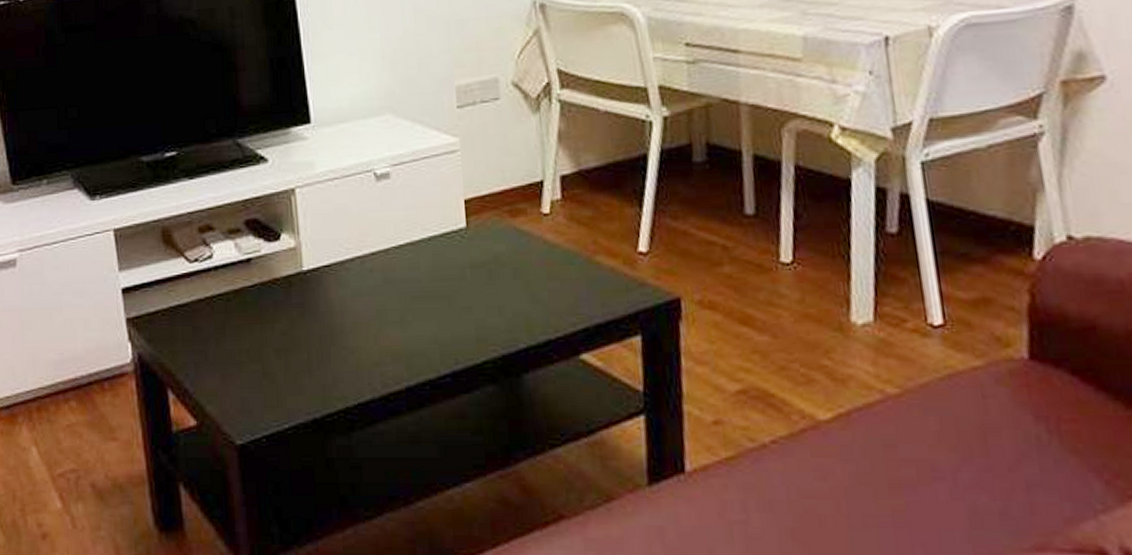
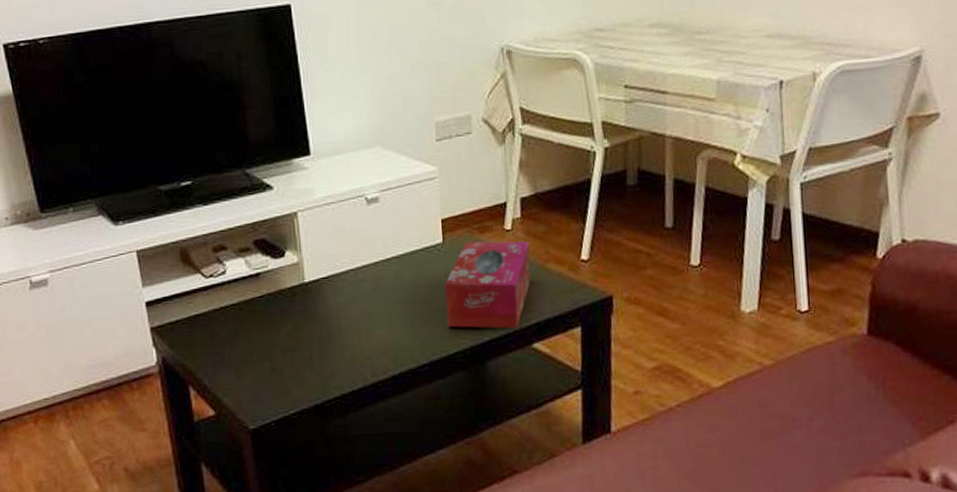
tissue box: none [469,226,575,334] -> present [444,241,531,329]

